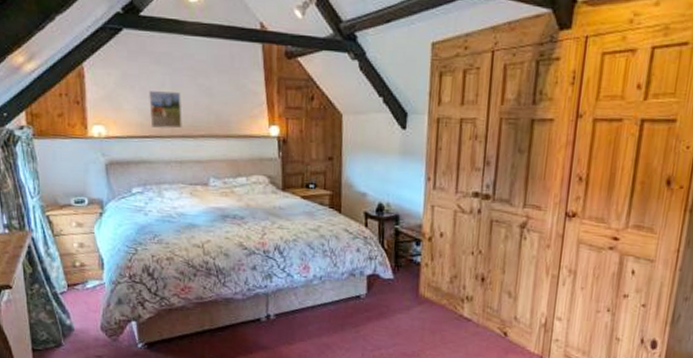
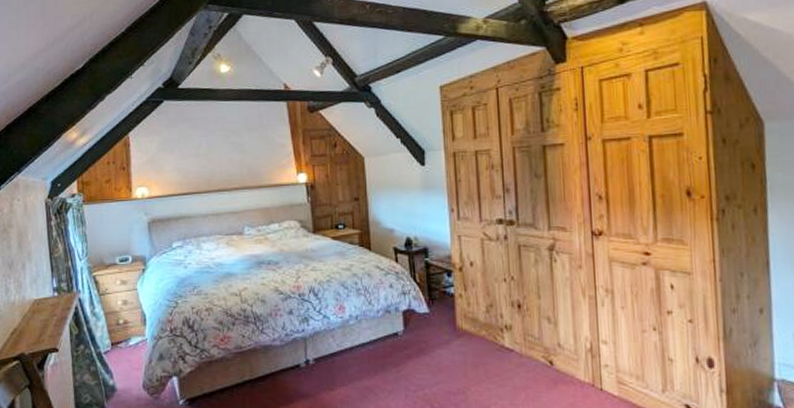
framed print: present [149,91,183,129] -> none [187,151,218,186]

